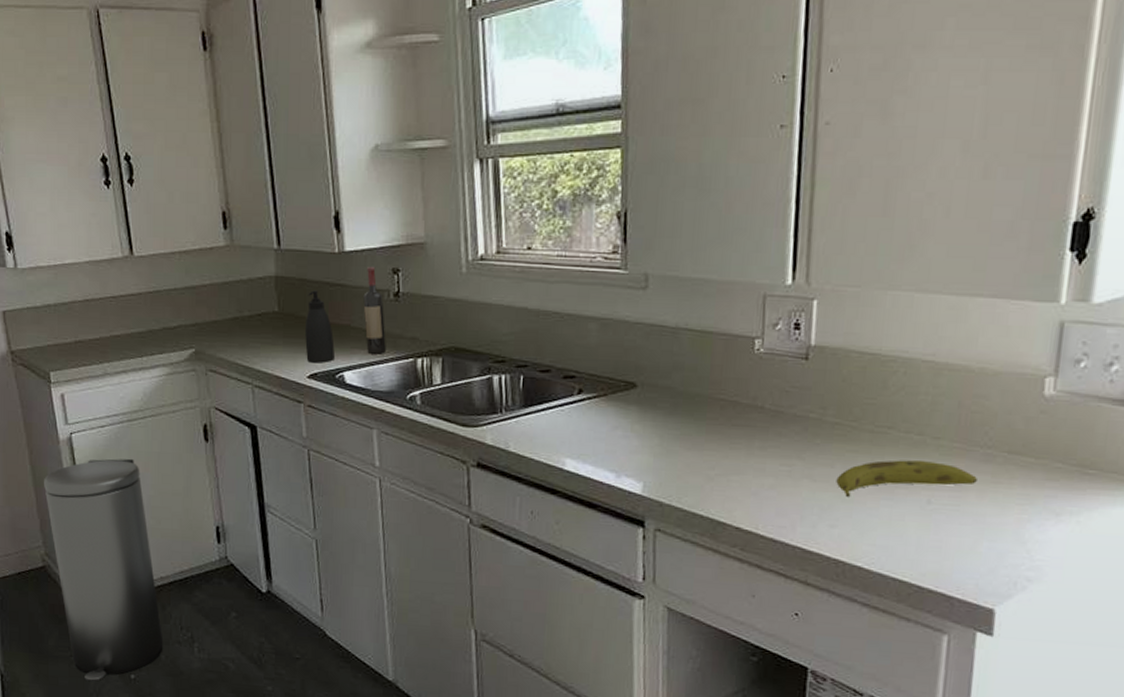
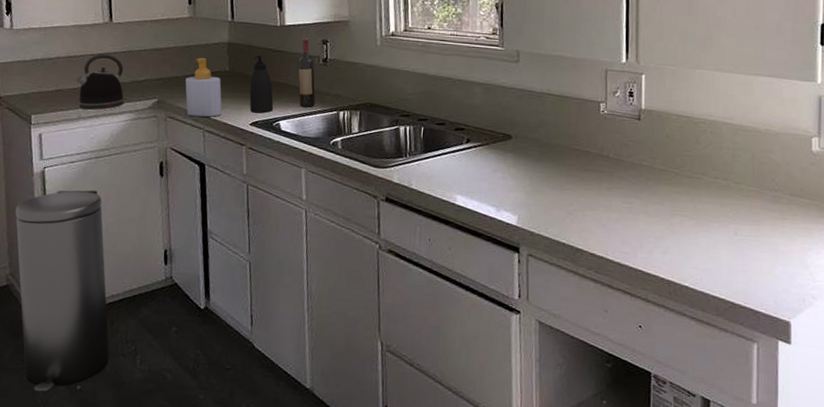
kettle: none [97,295,159,364] -> present [75,54,127,110]
soap bottle: none [226,296,273,370] -> present [185,58,222,118]
fruit: present [836,460,977,497] -> none [665,200,769,229]

